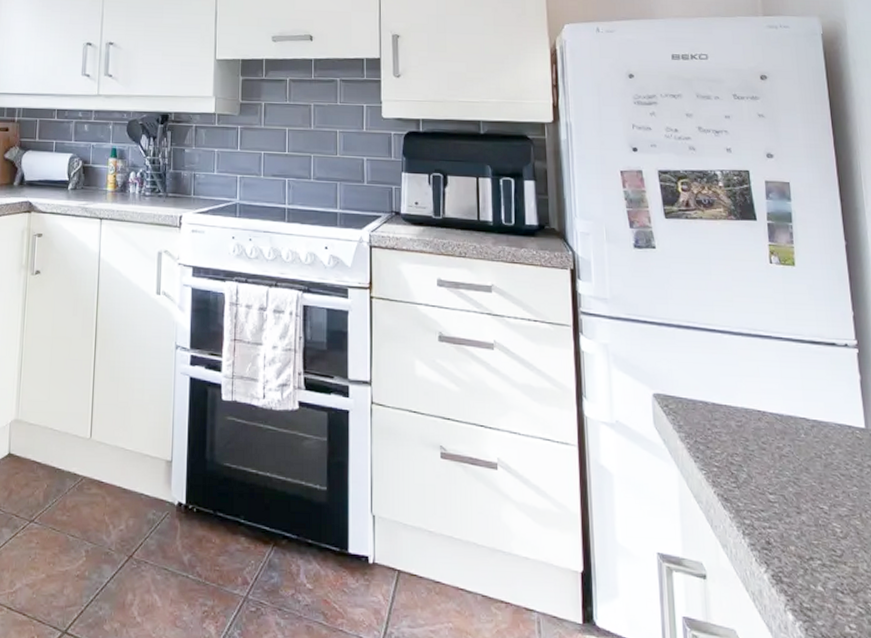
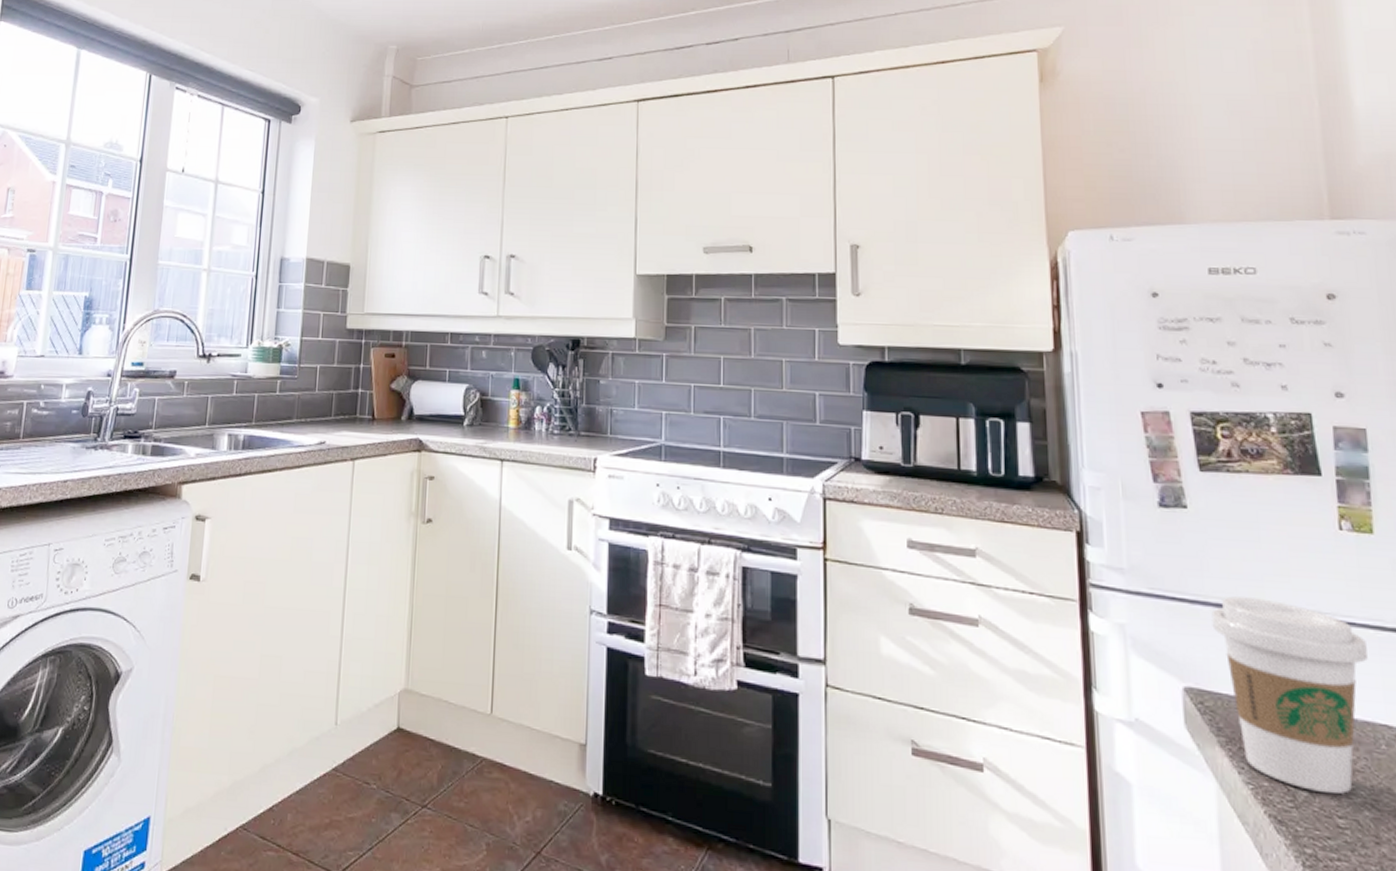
coffee cup: none [674,319,791,475] -> present [1211,596,1368,795]

